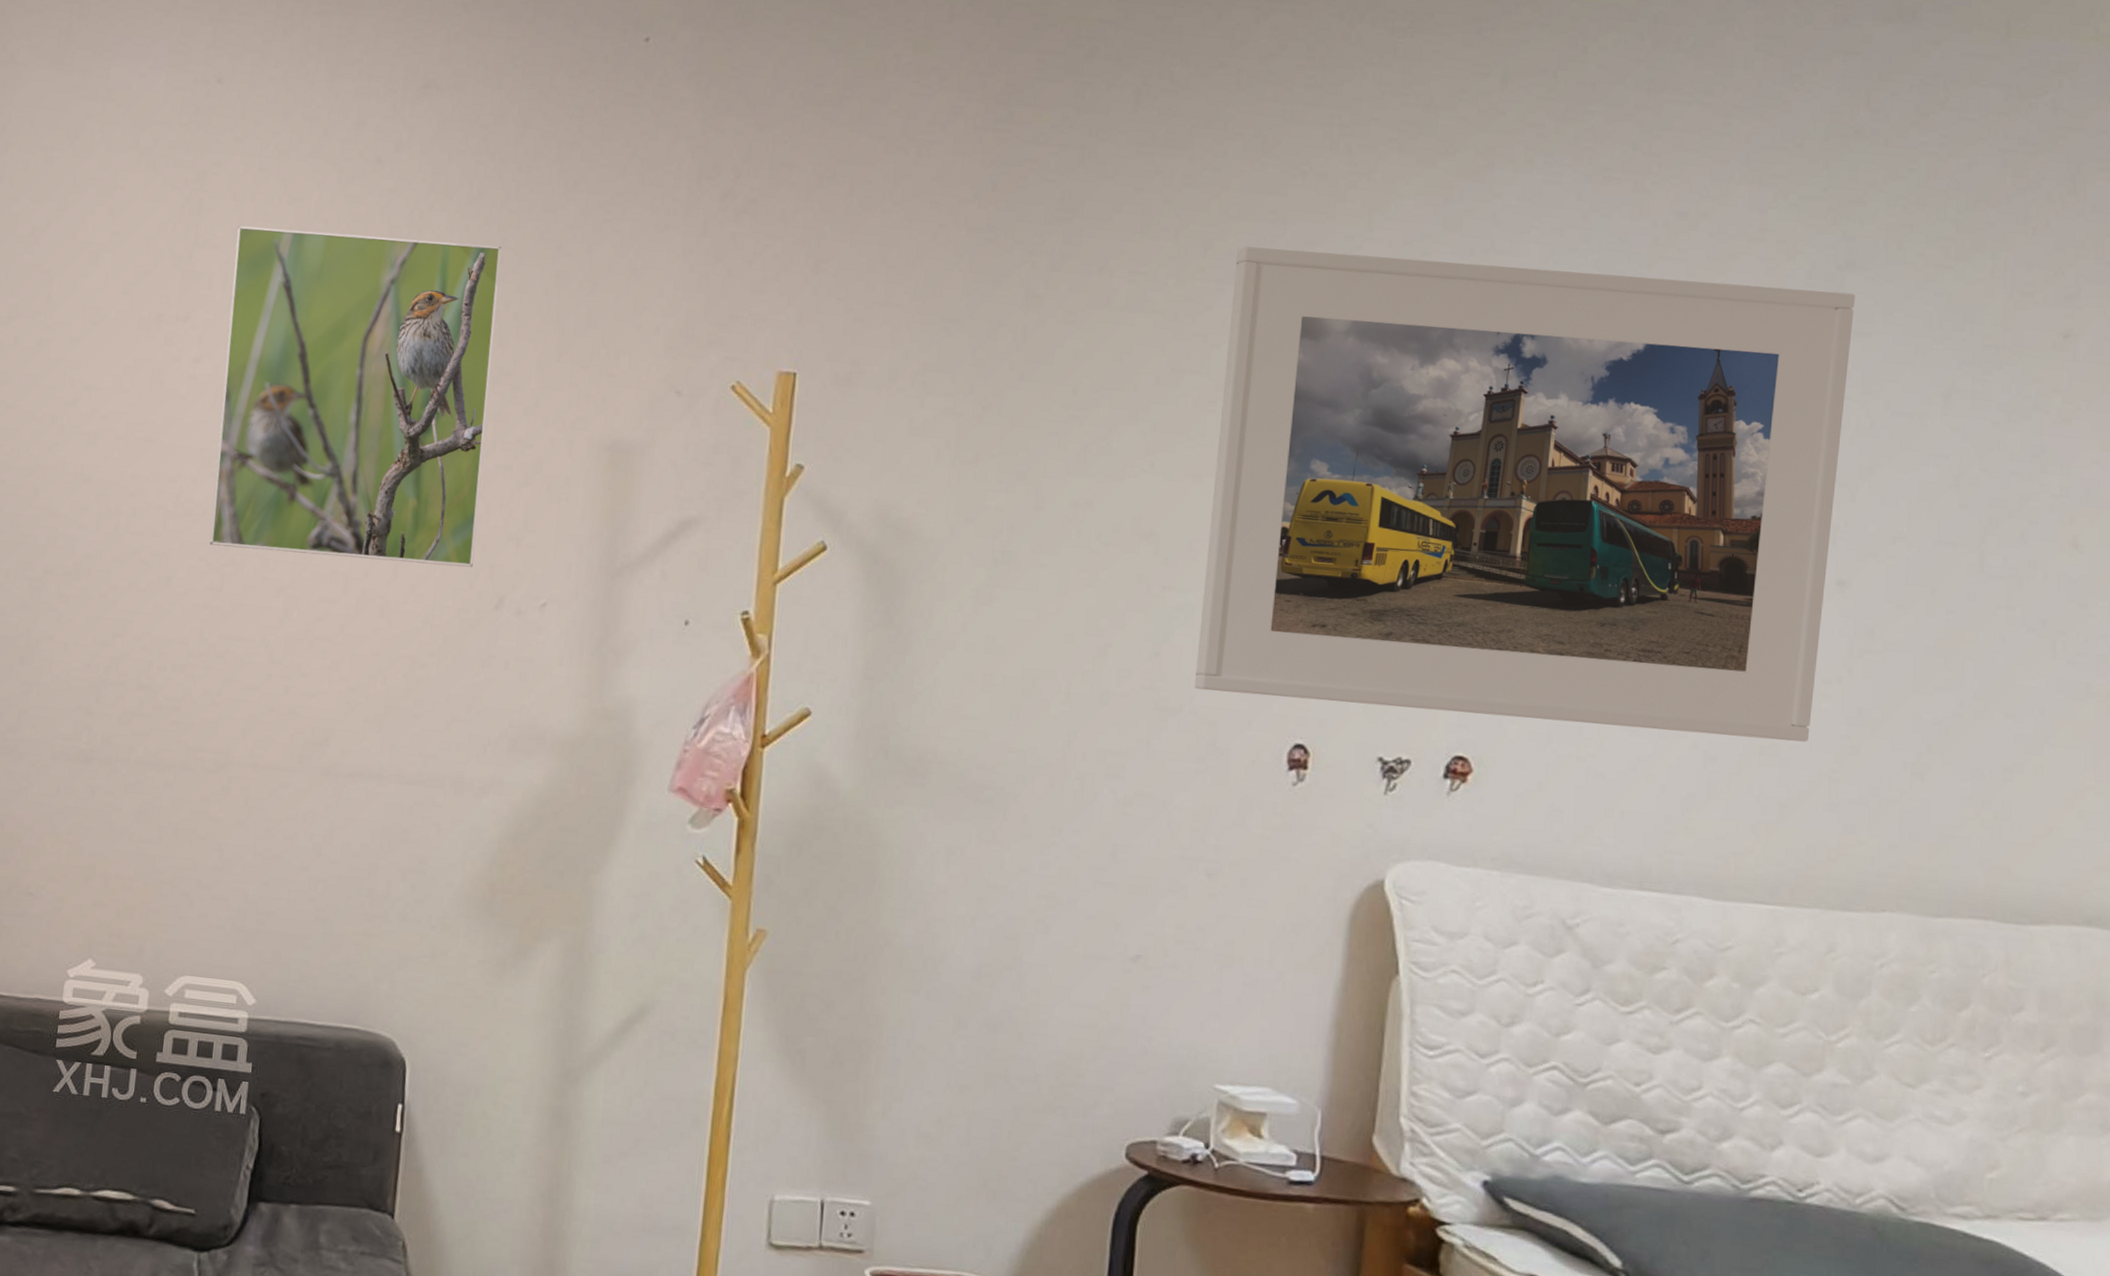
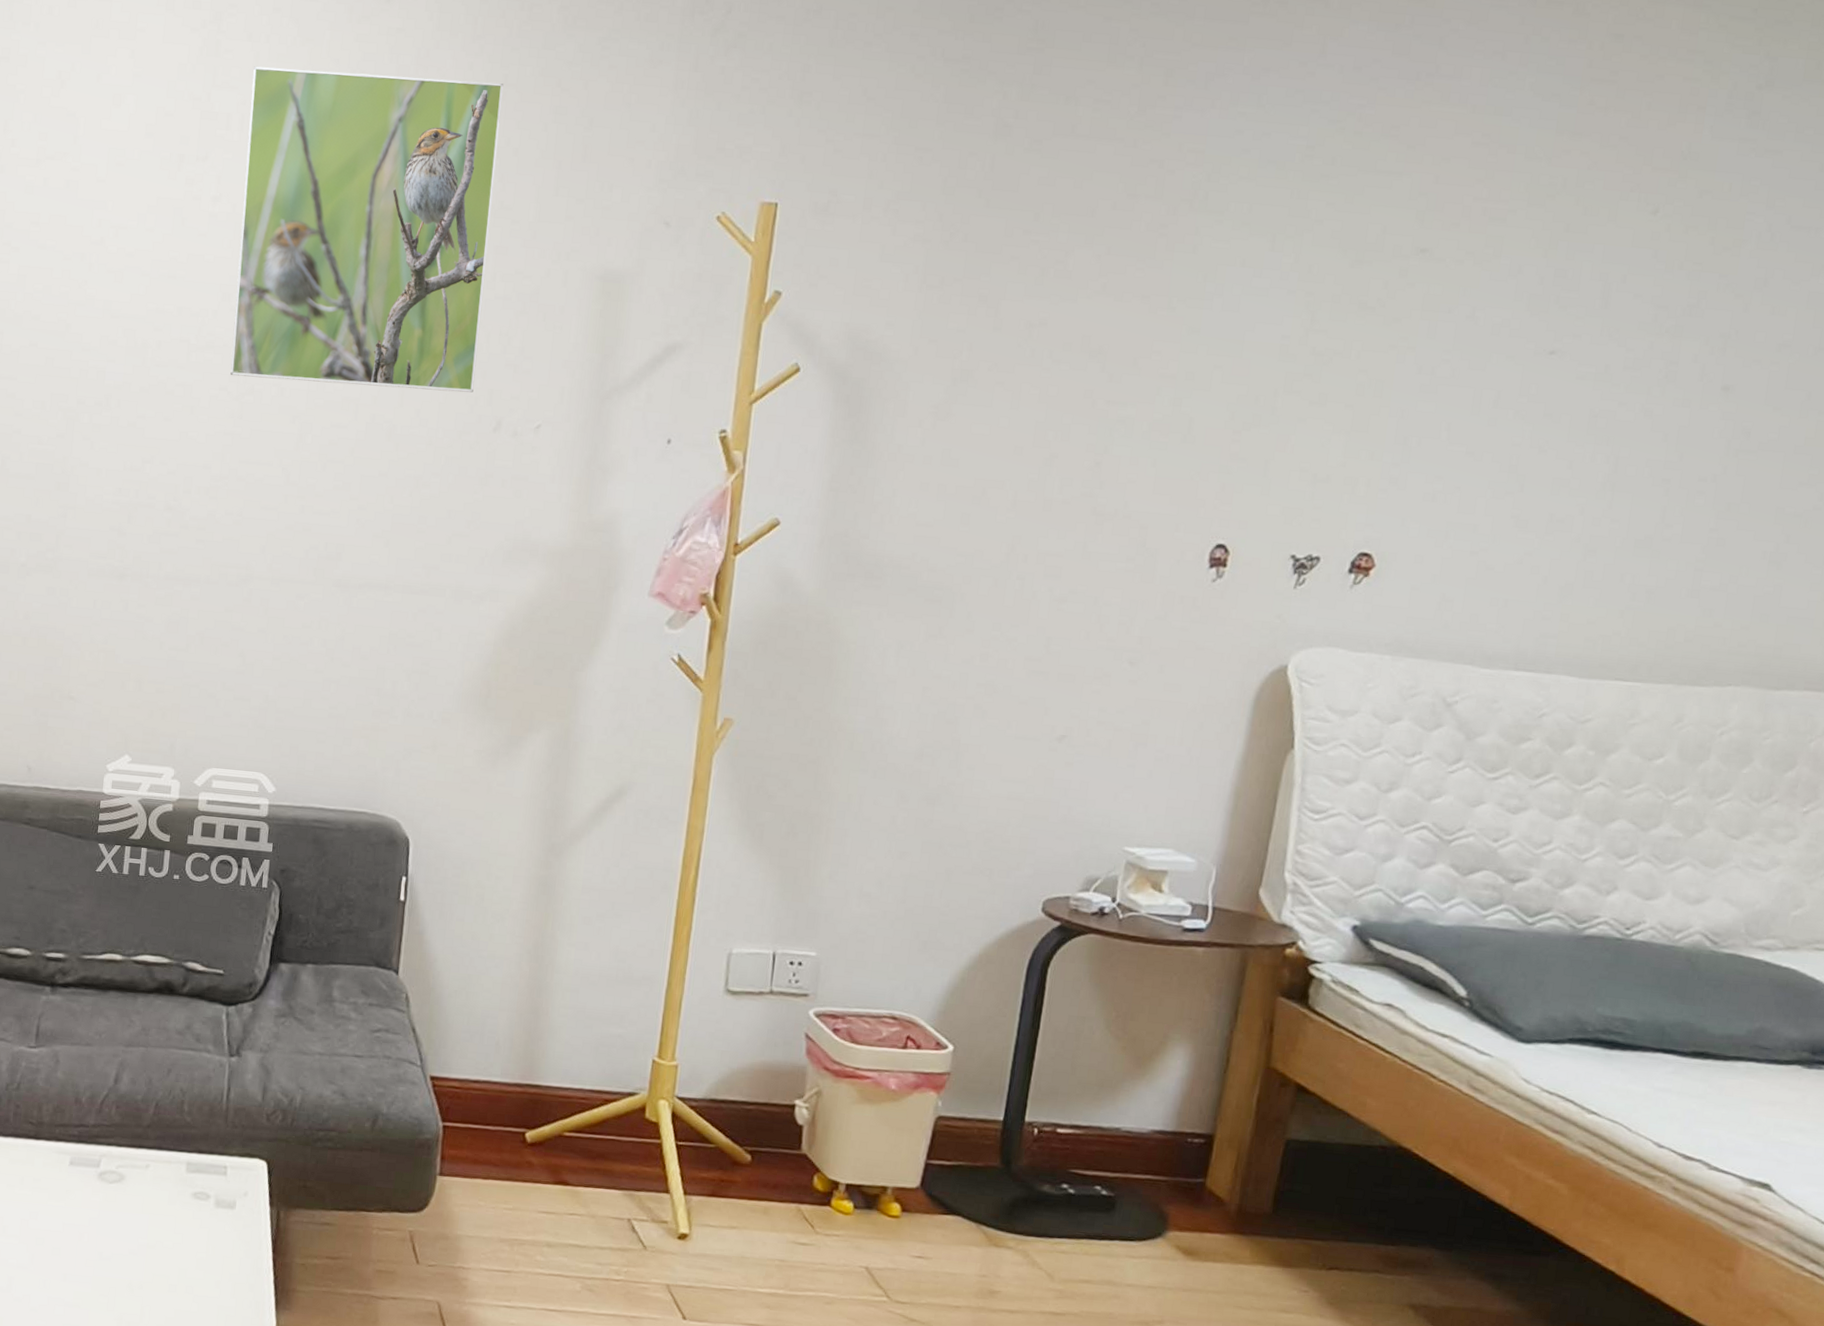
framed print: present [1194,246,1856,742] -> none [1129,74,1771,535]

